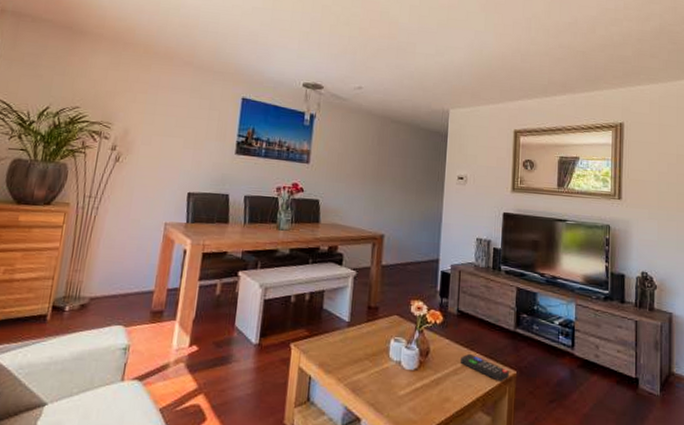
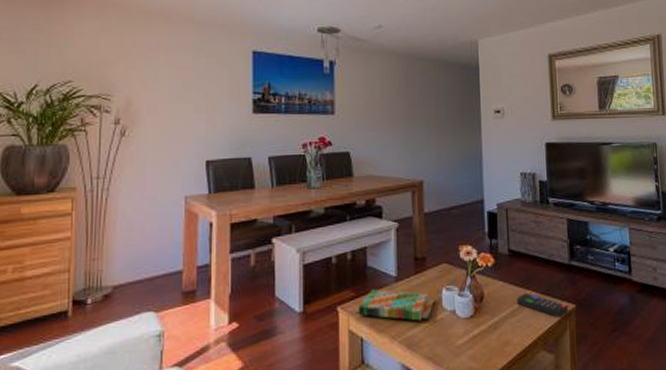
board game: none [306,331,382,367] -> present [355,289,434,321]

